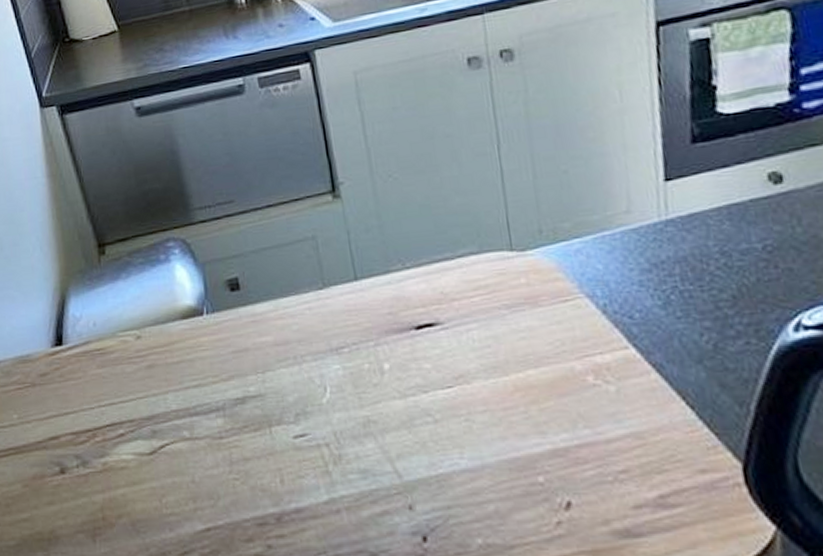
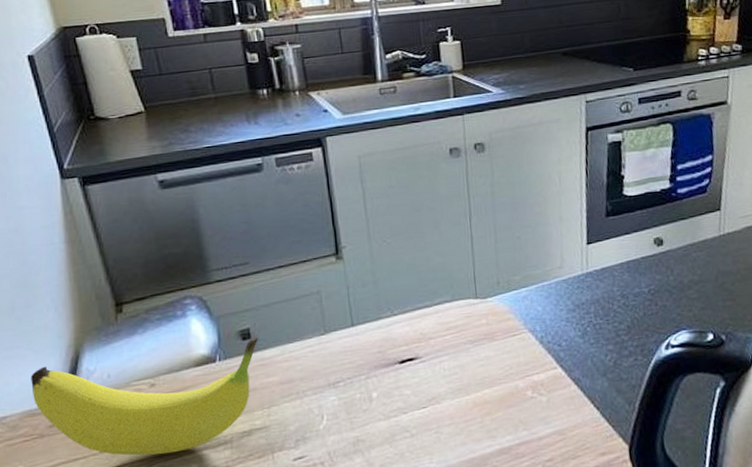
fruit: none [21,287,248,417] -> present [31,336,258,456]

